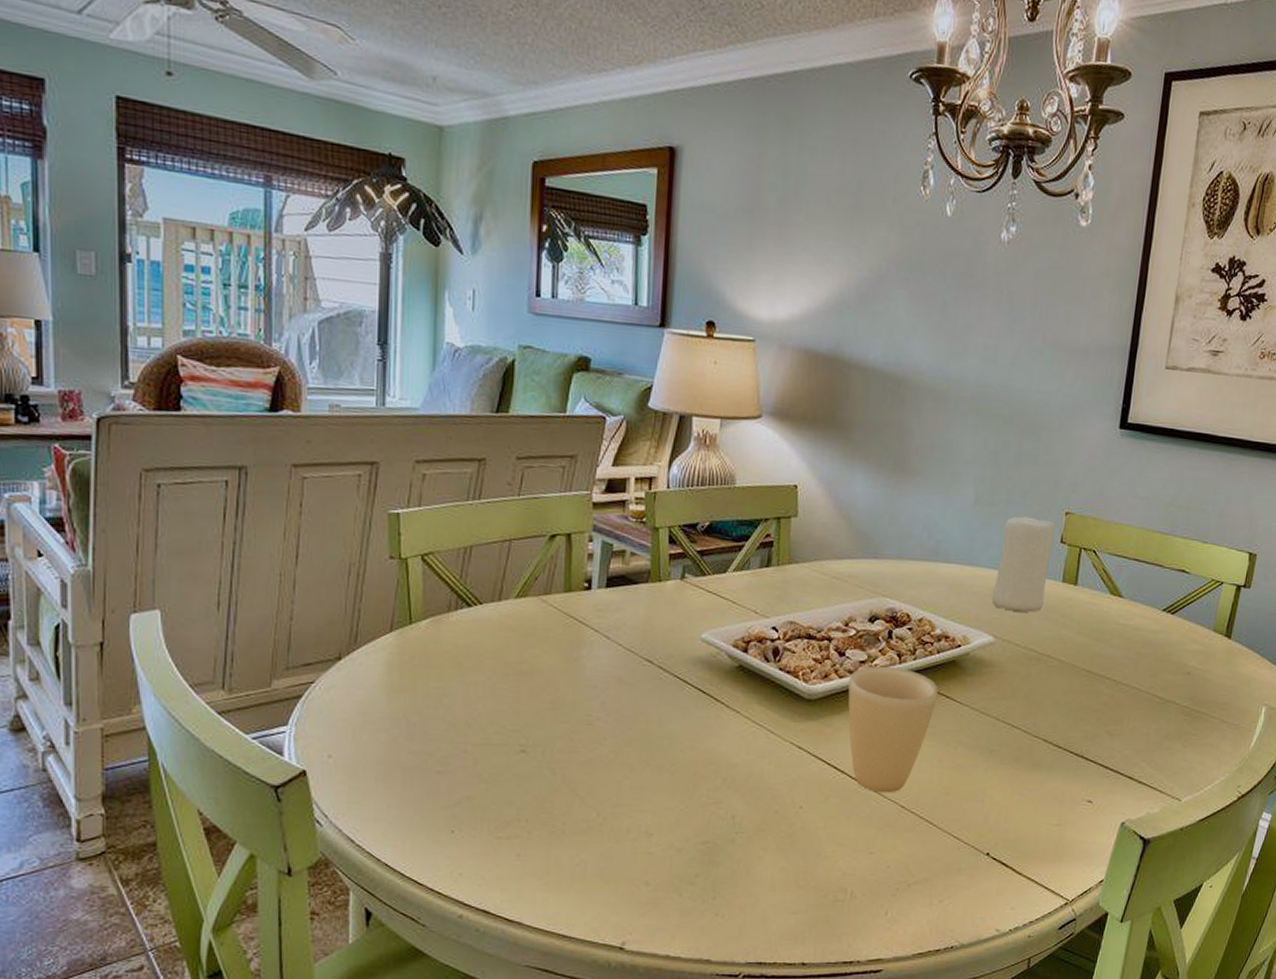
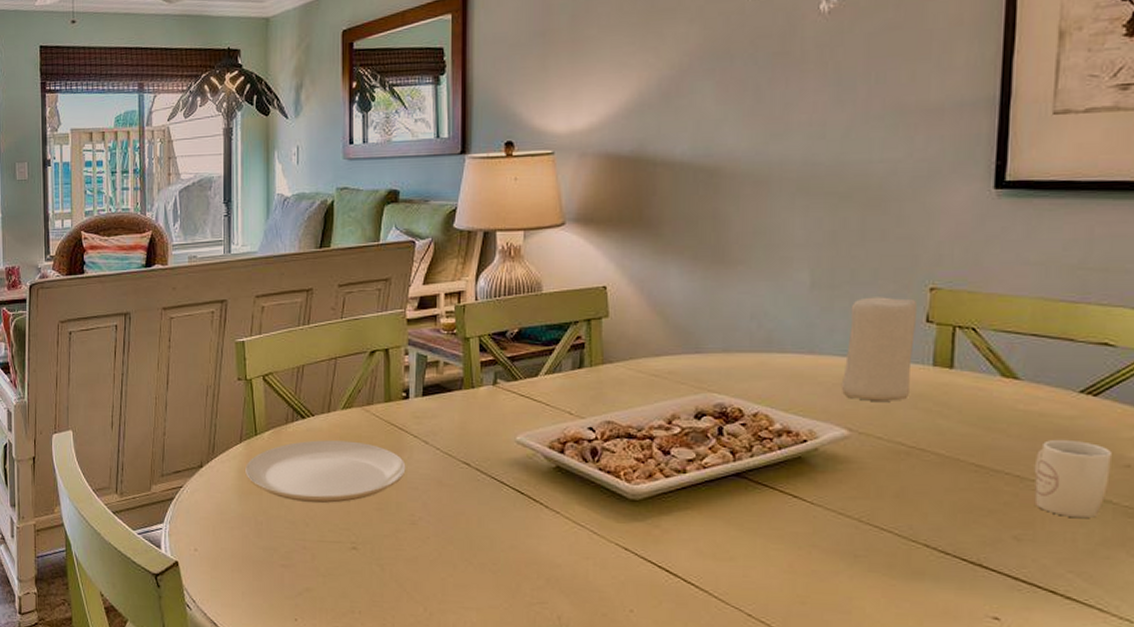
plate: none [396,631,585,702] -> present [245,440,406,503]
cup: present [848,665,939,793] -> none [676,464,783,600]
mug: none [1124,649,1180,717] -> present [1034,439,1113,519]

